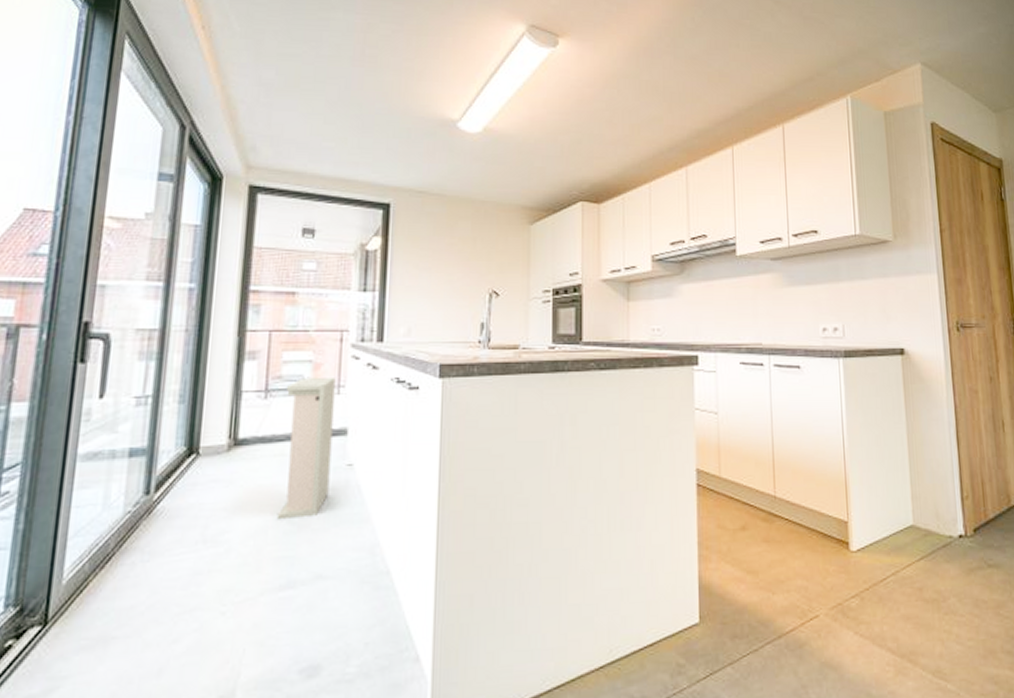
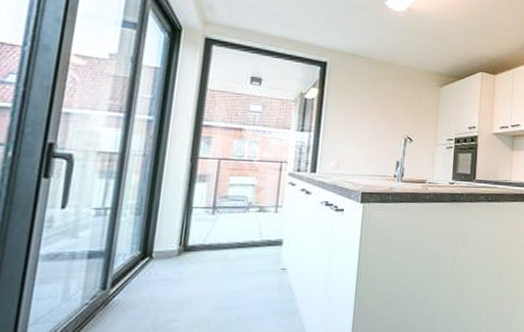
storage cabinet: present [276,378,336,520] -> none [219,199,274,312]

